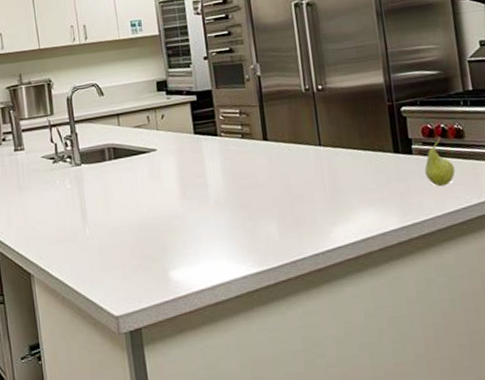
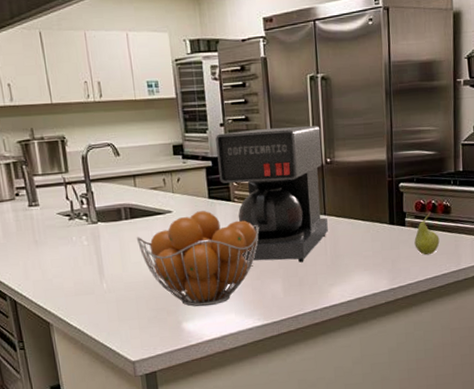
fruit basket: none [120,147,250,253] -> present [136,211,260,307]
coffee maker: none [199,52,325,200] -> present [215,126,328,263]

